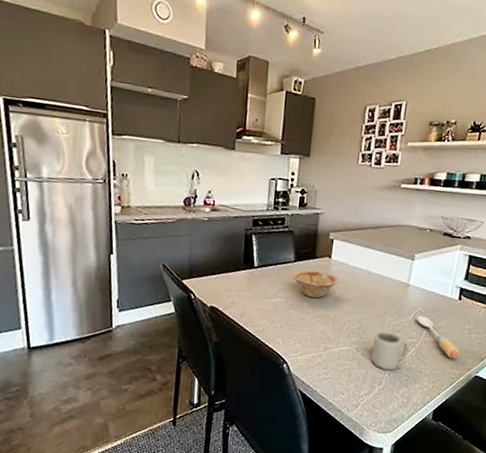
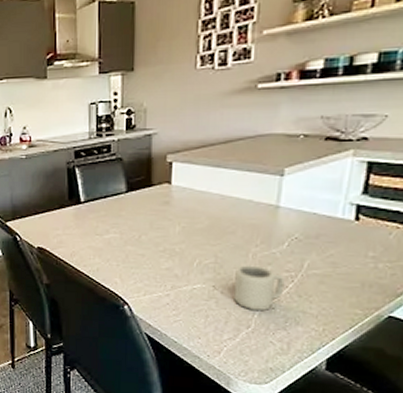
dish: present [292,269,339,299] -> none [125,199,184,231]
spoon: present [416,316,461,359] -> none [293,244,363,296]

